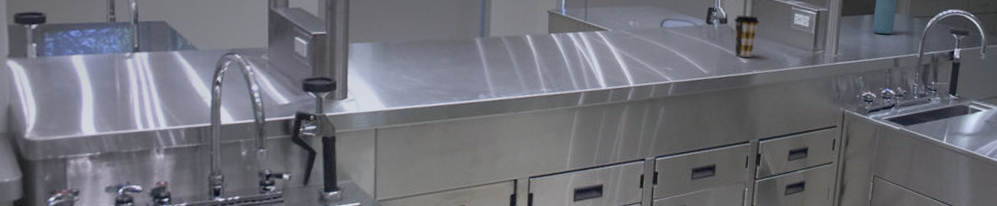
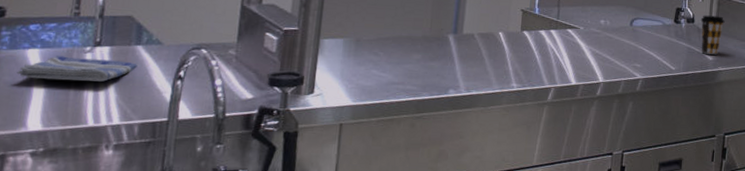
dish towel: none [65,62,176,87] -> present [16,56,137,82]

